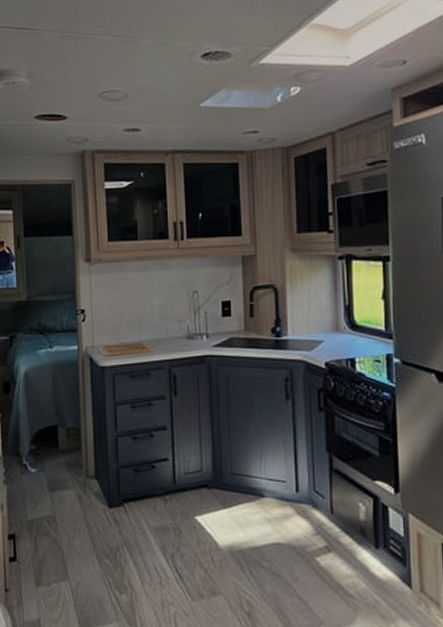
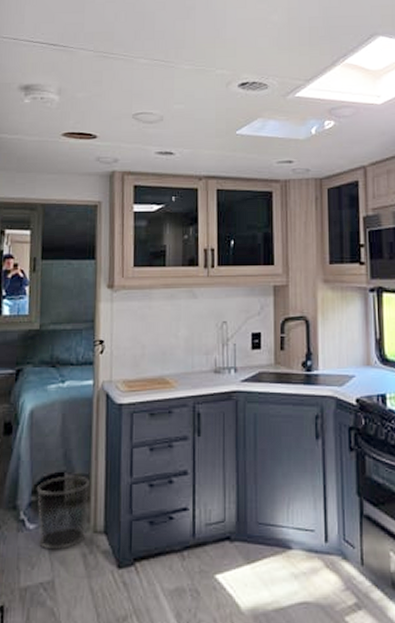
waste bin: none [34,428,80,490] -> present [36,475,90,550]

